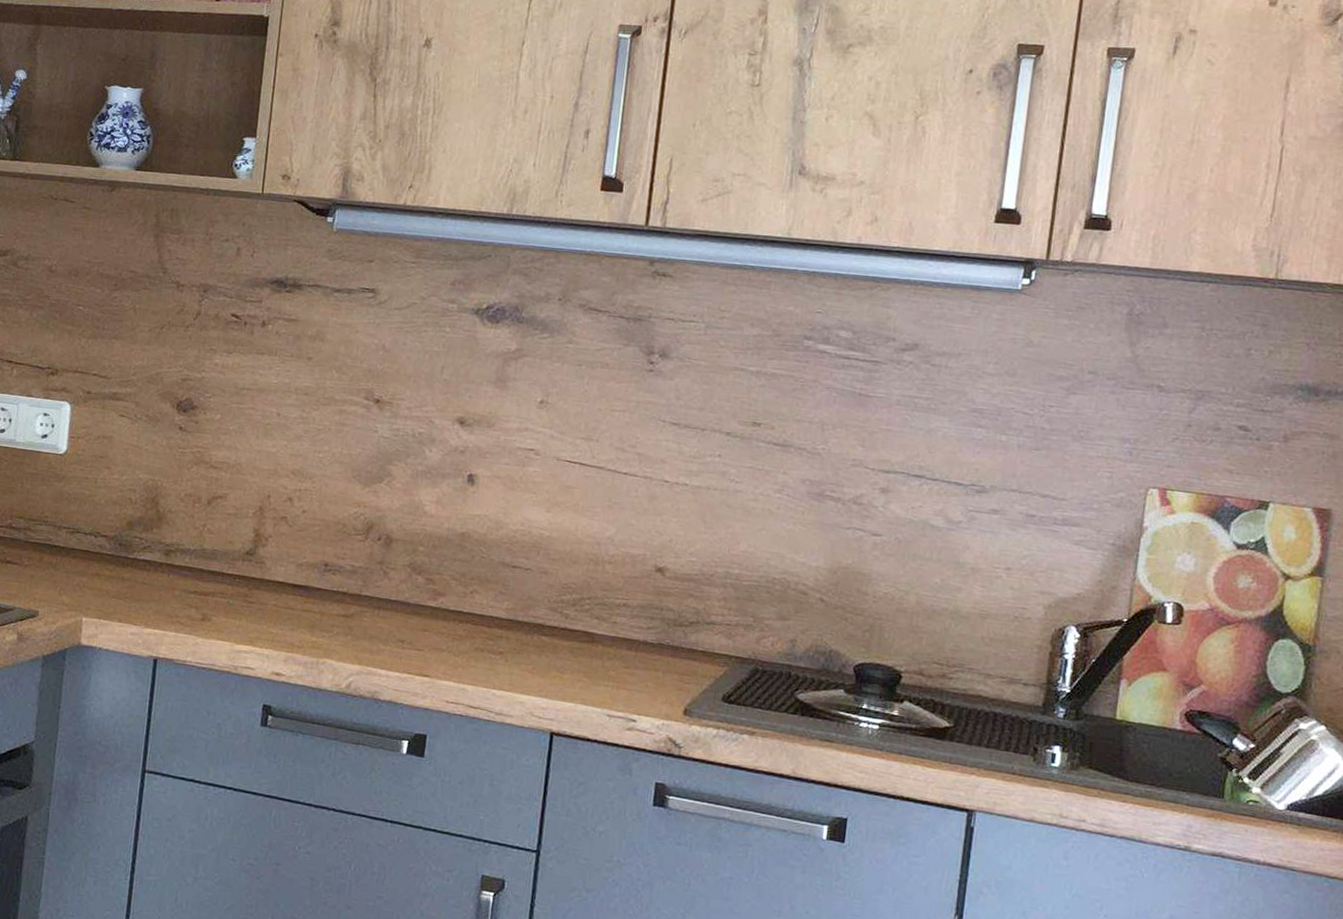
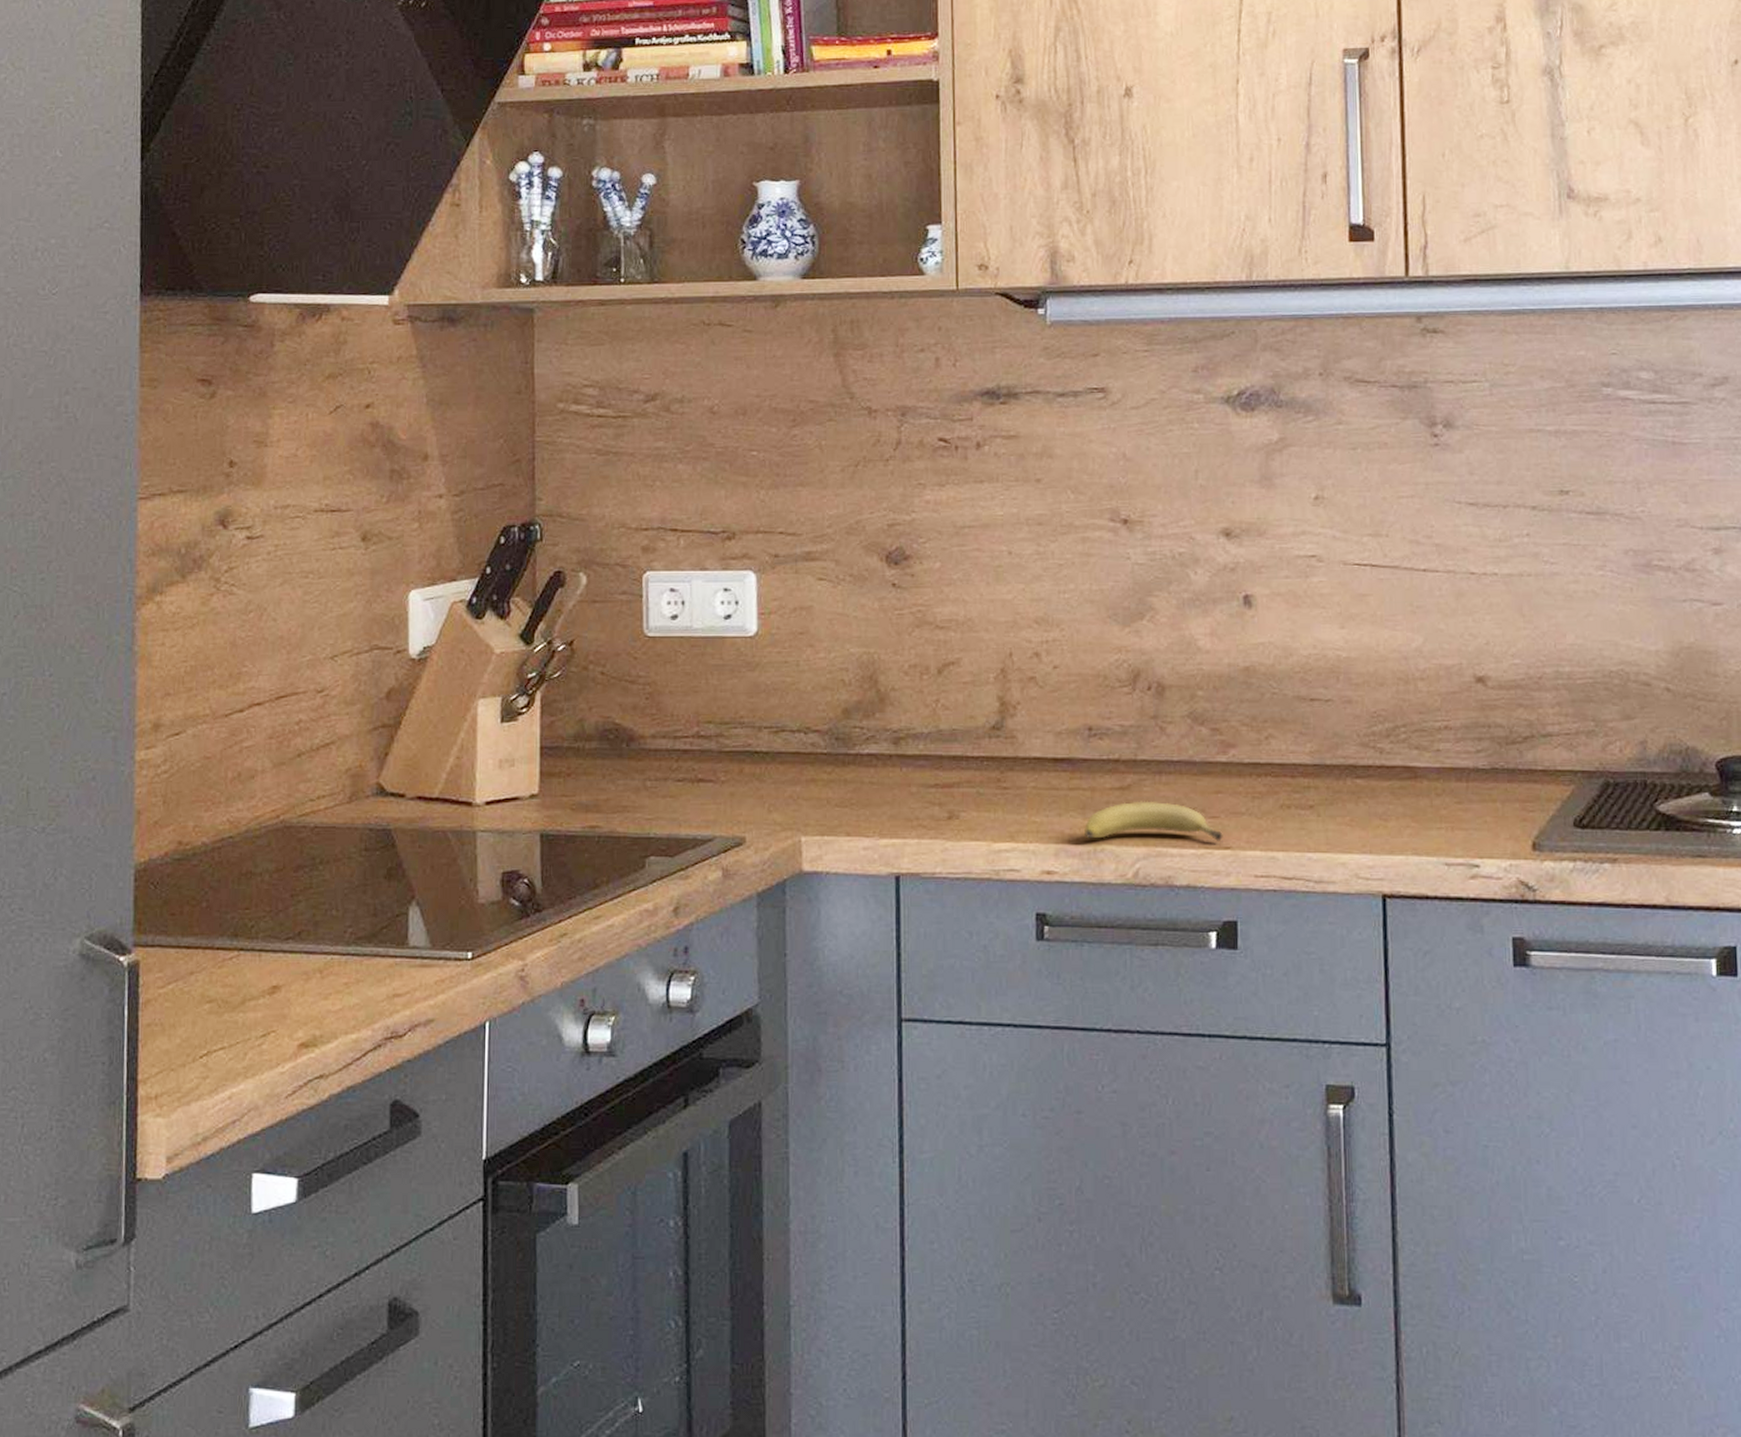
fruit: none [310,627,425,670] -> present [1085,801,1223,841]

